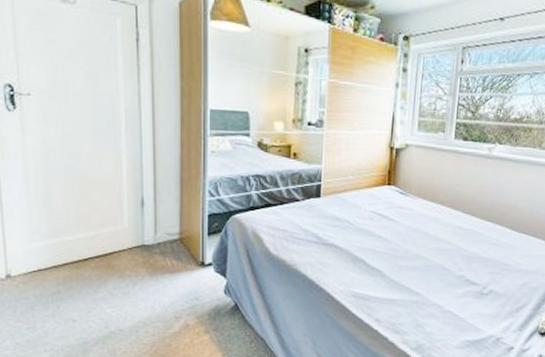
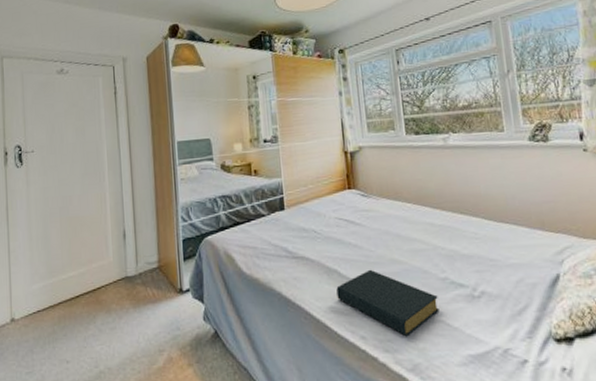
hardback book: none [360,262,451,322] -> present [336,269,440,337]

